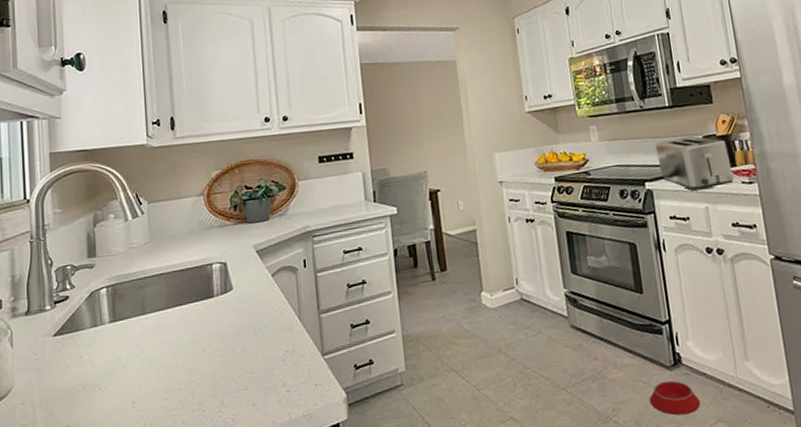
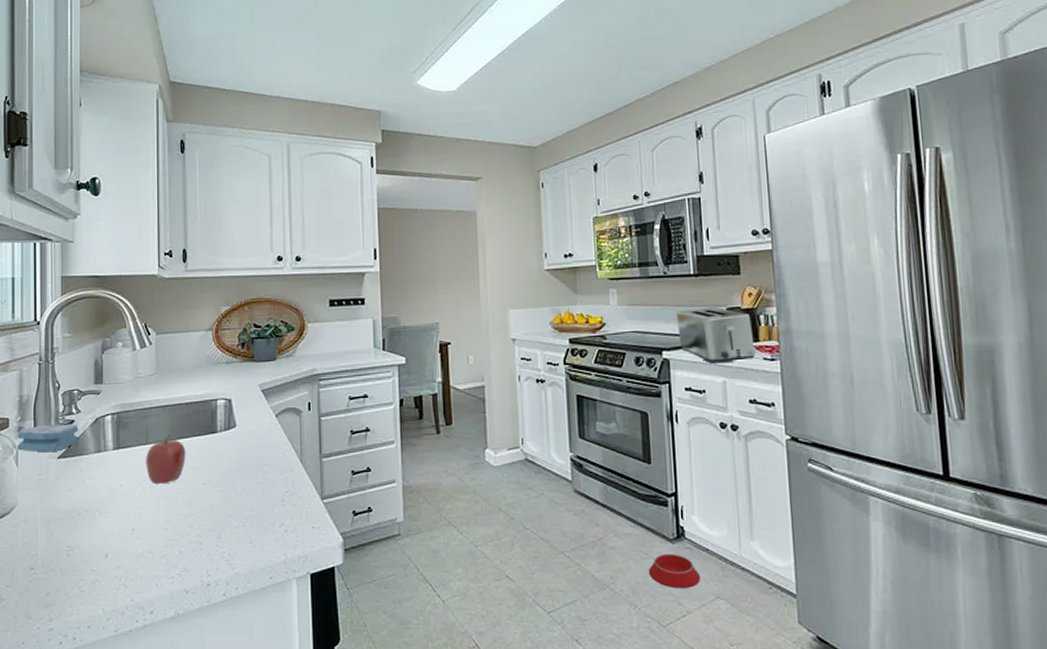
sponge: none [11,299,74,332] -> present [17,423,79,452]
fruit: none [143,302,184,355] -> present [146,434,186,485]

